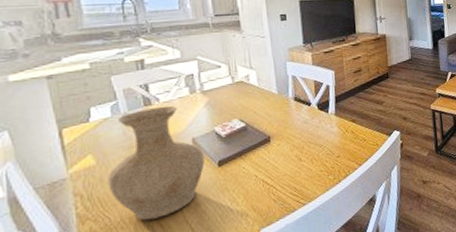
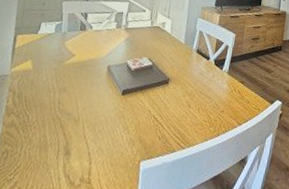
vase: present [108,105,205,221] -> none [35,33,114,127]

